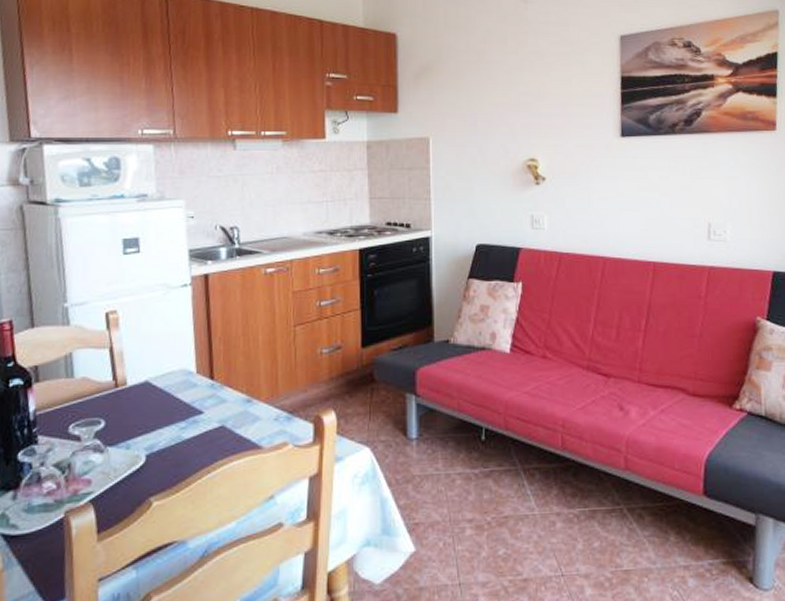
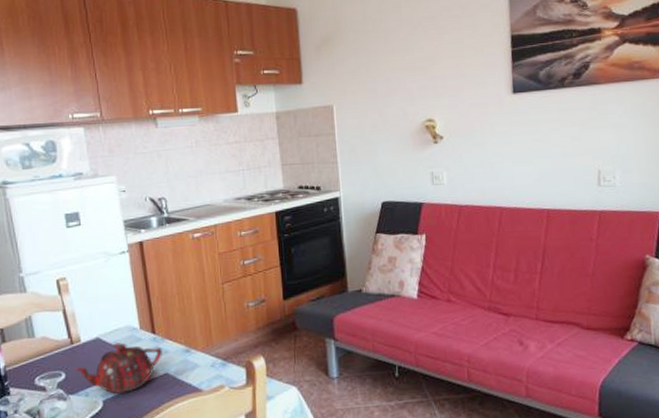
teapot: none [117,387,220,449] -> present [75,341,162,395]

